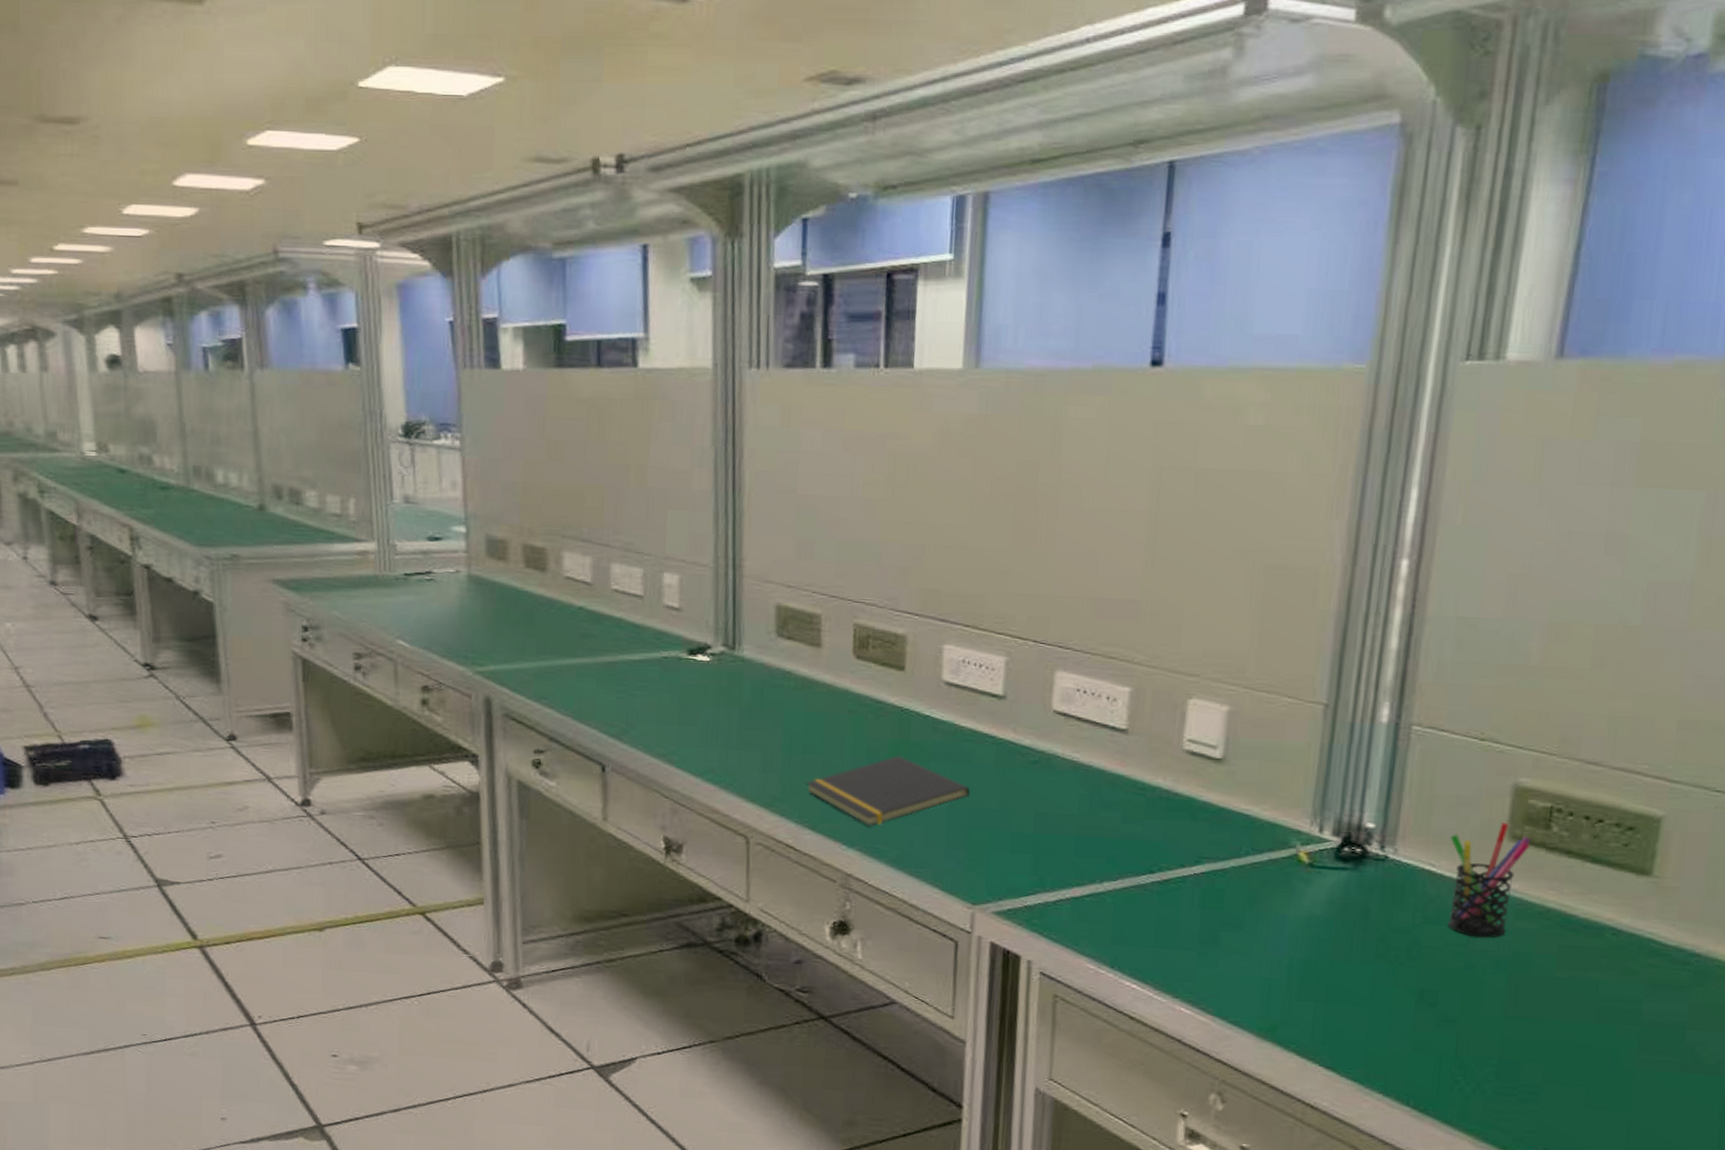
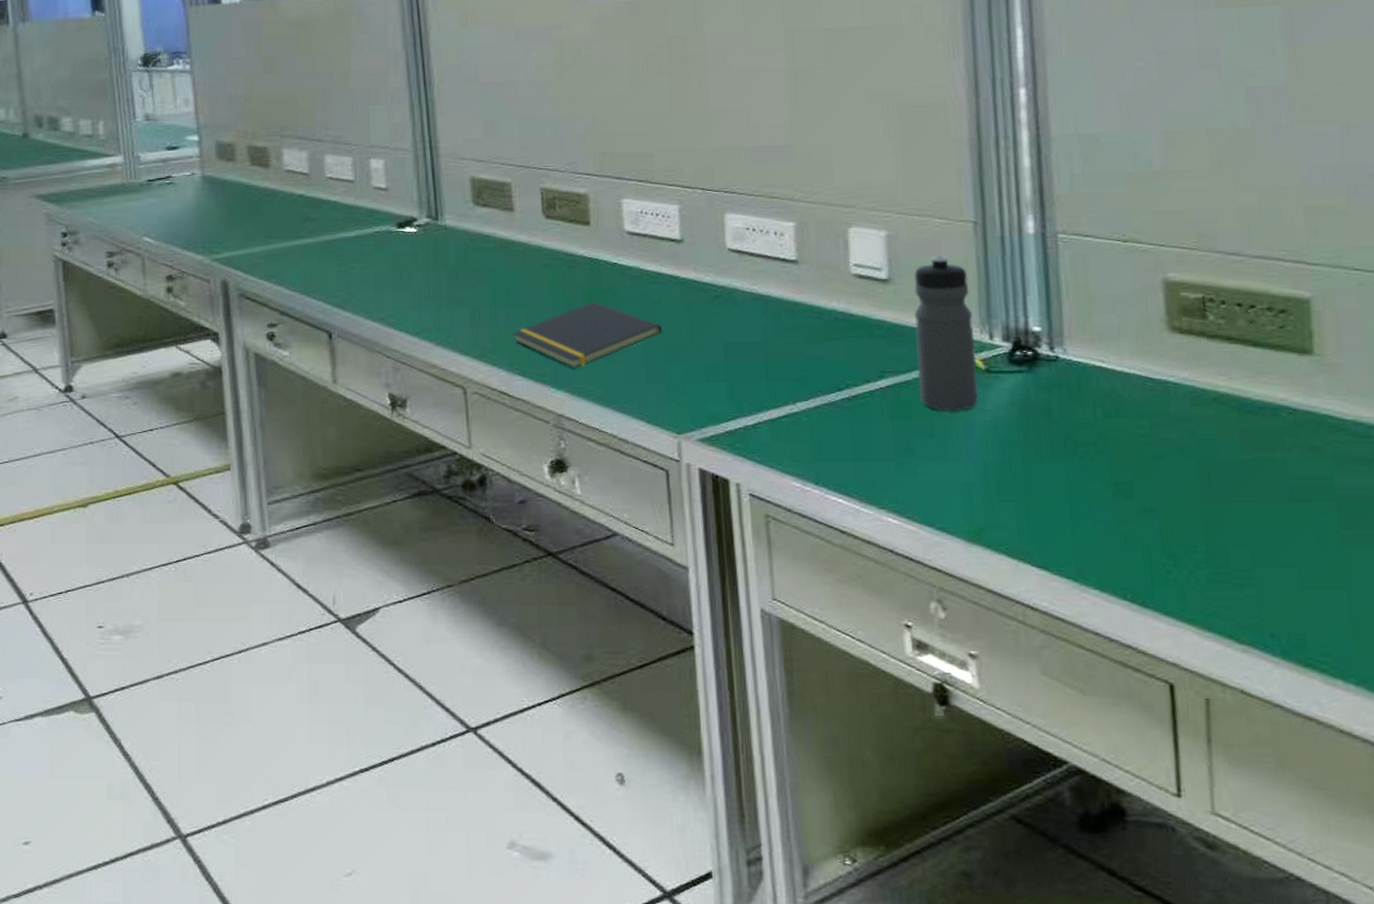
water bottle: none [1235,737,1308,905] -> present [913,255,978,411]
pen holder: present [1447,821,1531,938] -> none [1113,315,1191,427]

